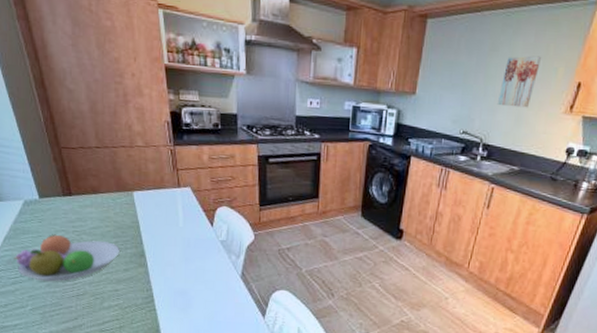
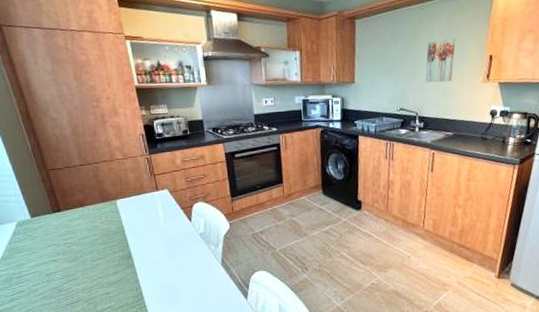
fruit bowl: present [14,234,120,282] -> none [10,249,108,295]

